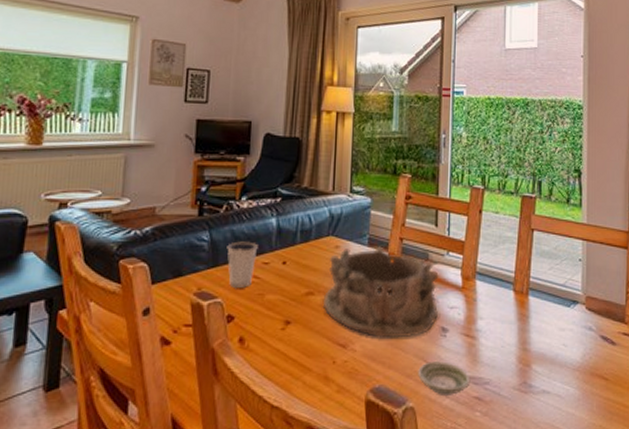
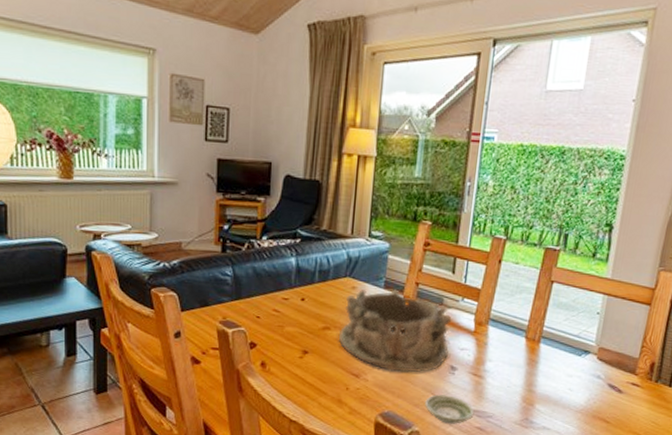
dixie cup: present [227,241,258,288] -> none [249,277,278,320]

